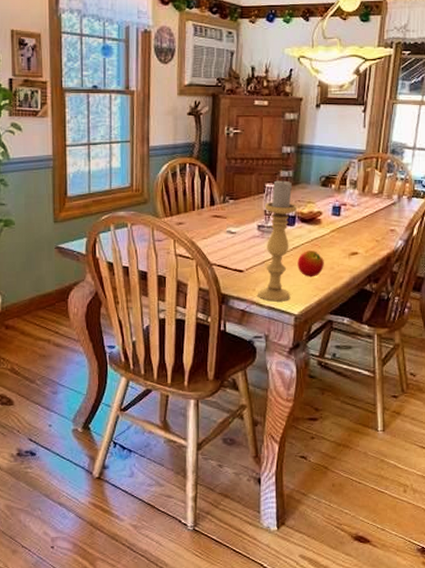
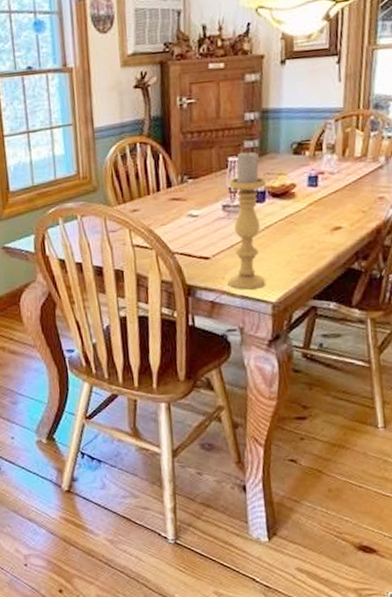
apple: present [297,250,324,278] -> none [271,228,303,260]

